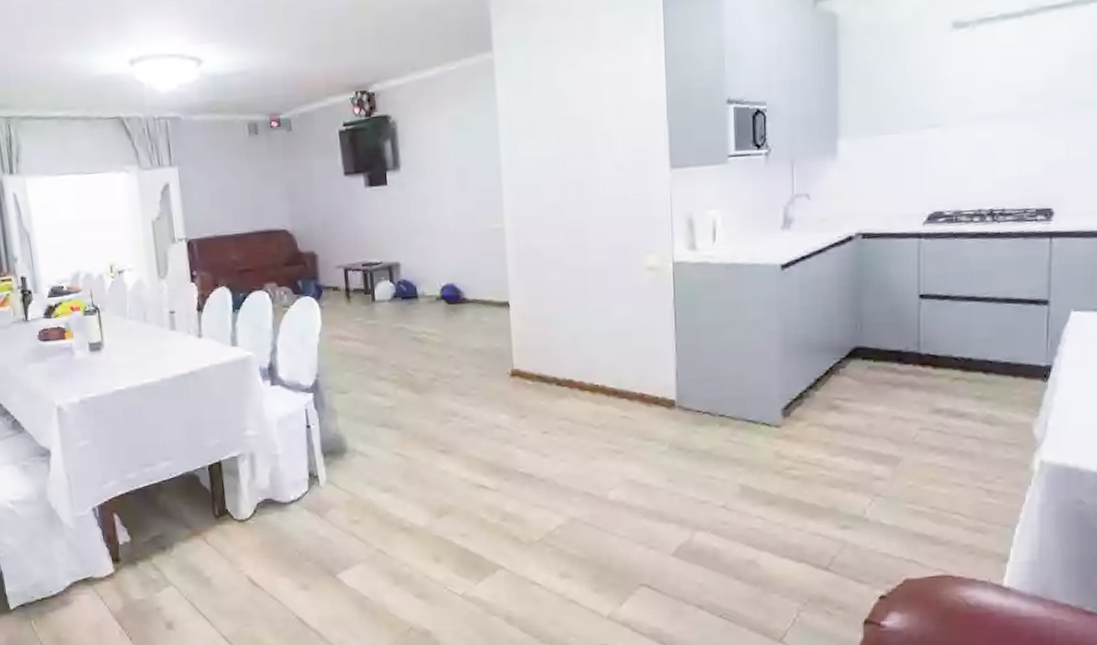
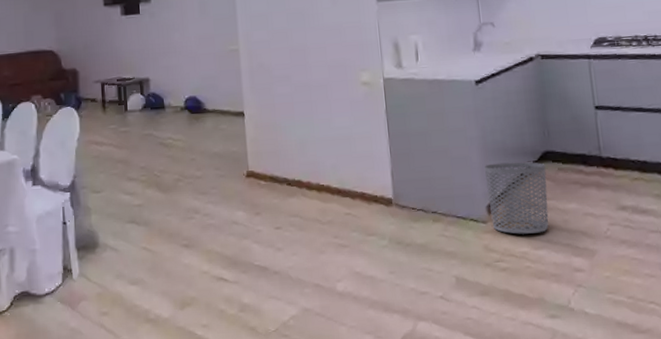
waste bin: none [784,359,854,440] -> present [485,162,549,234]

